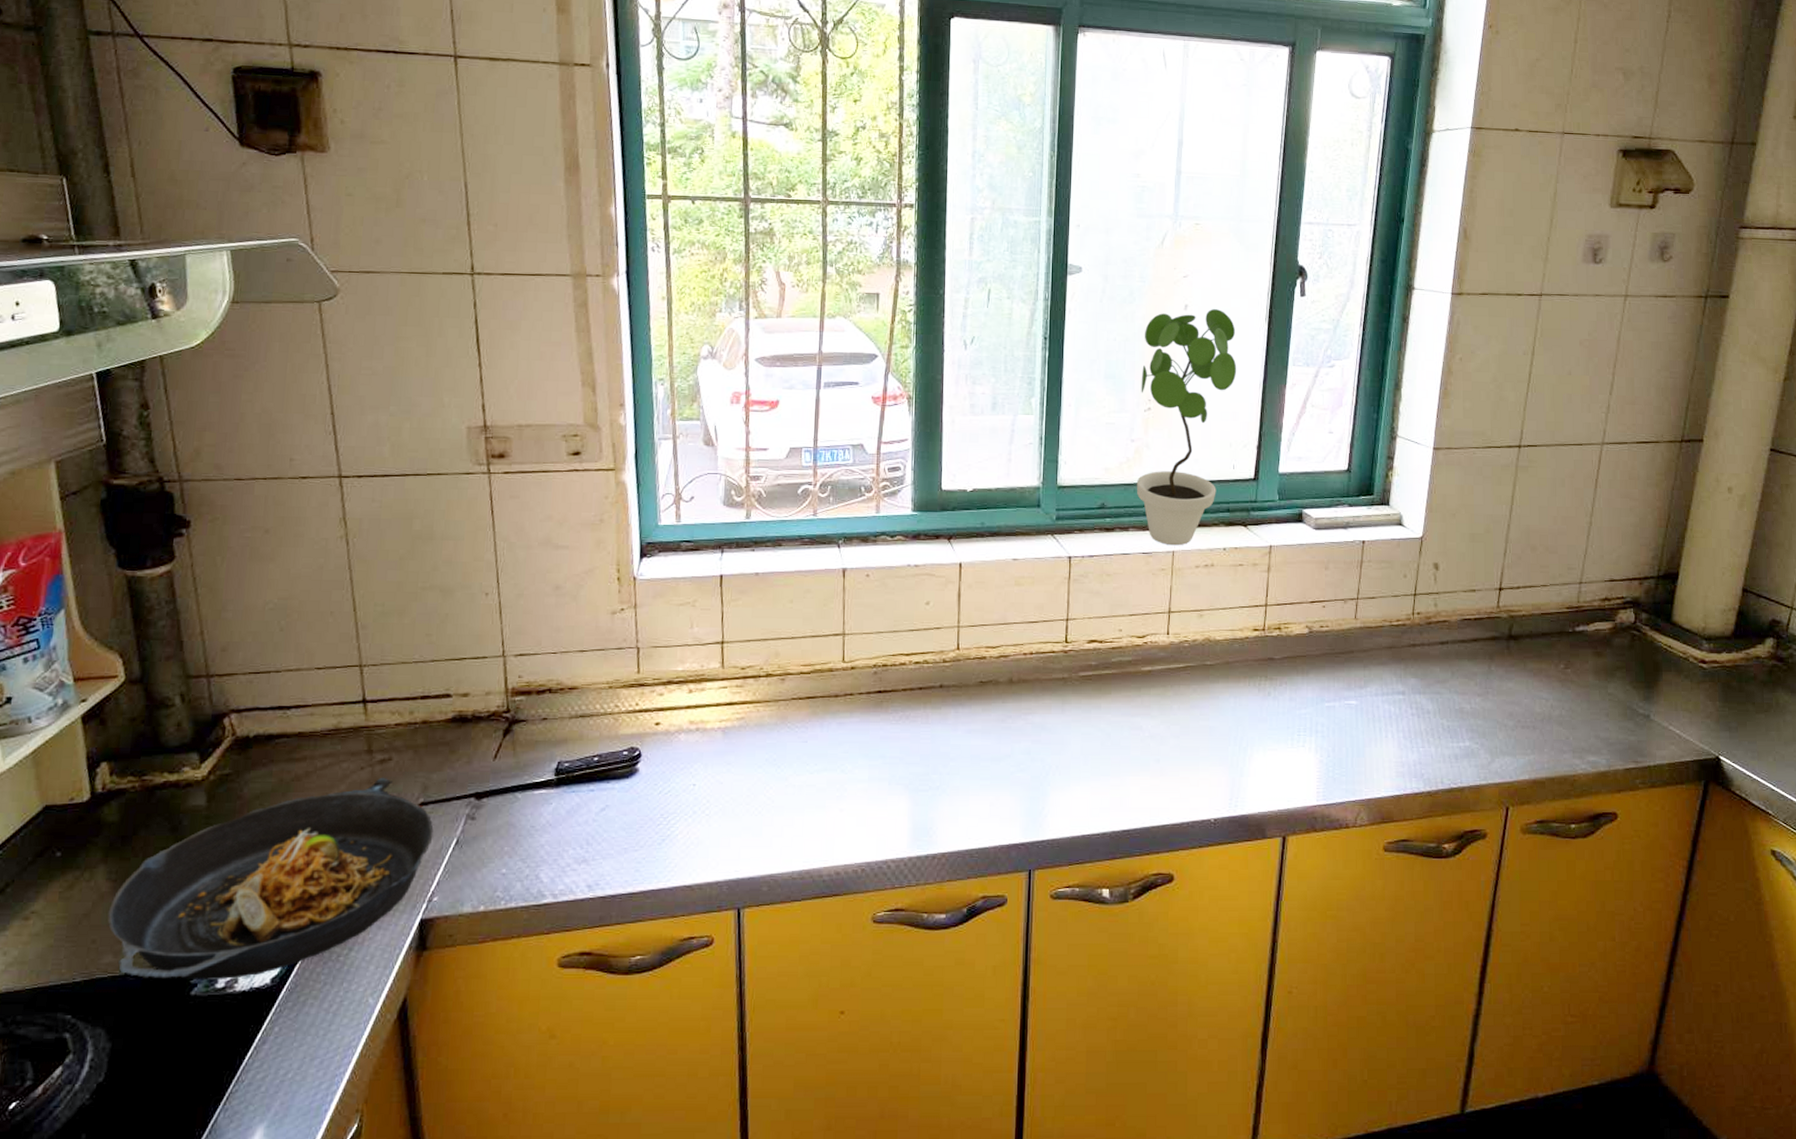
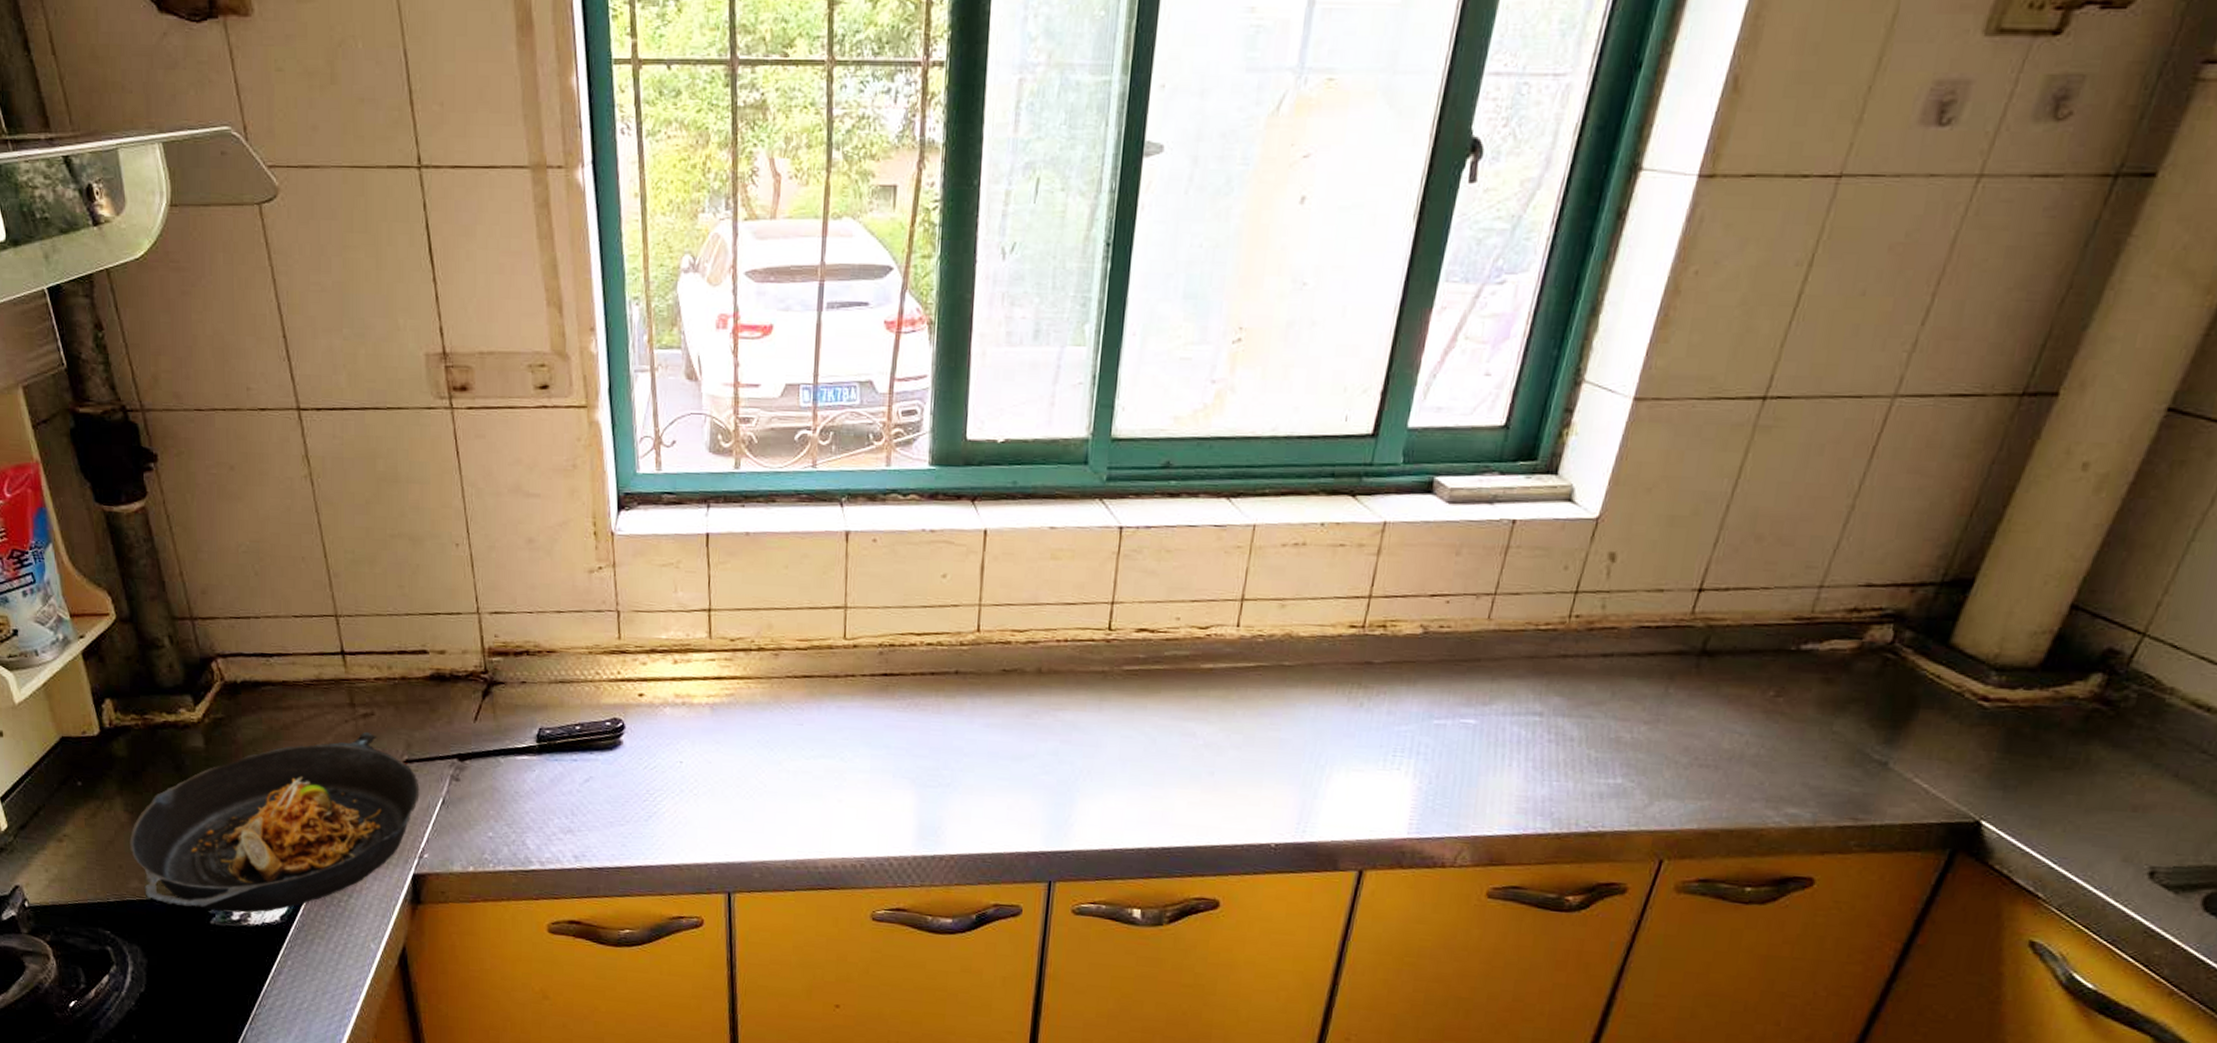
potted plant: present [1136,309,1237,546] -> none [1213,202,1369,518]

